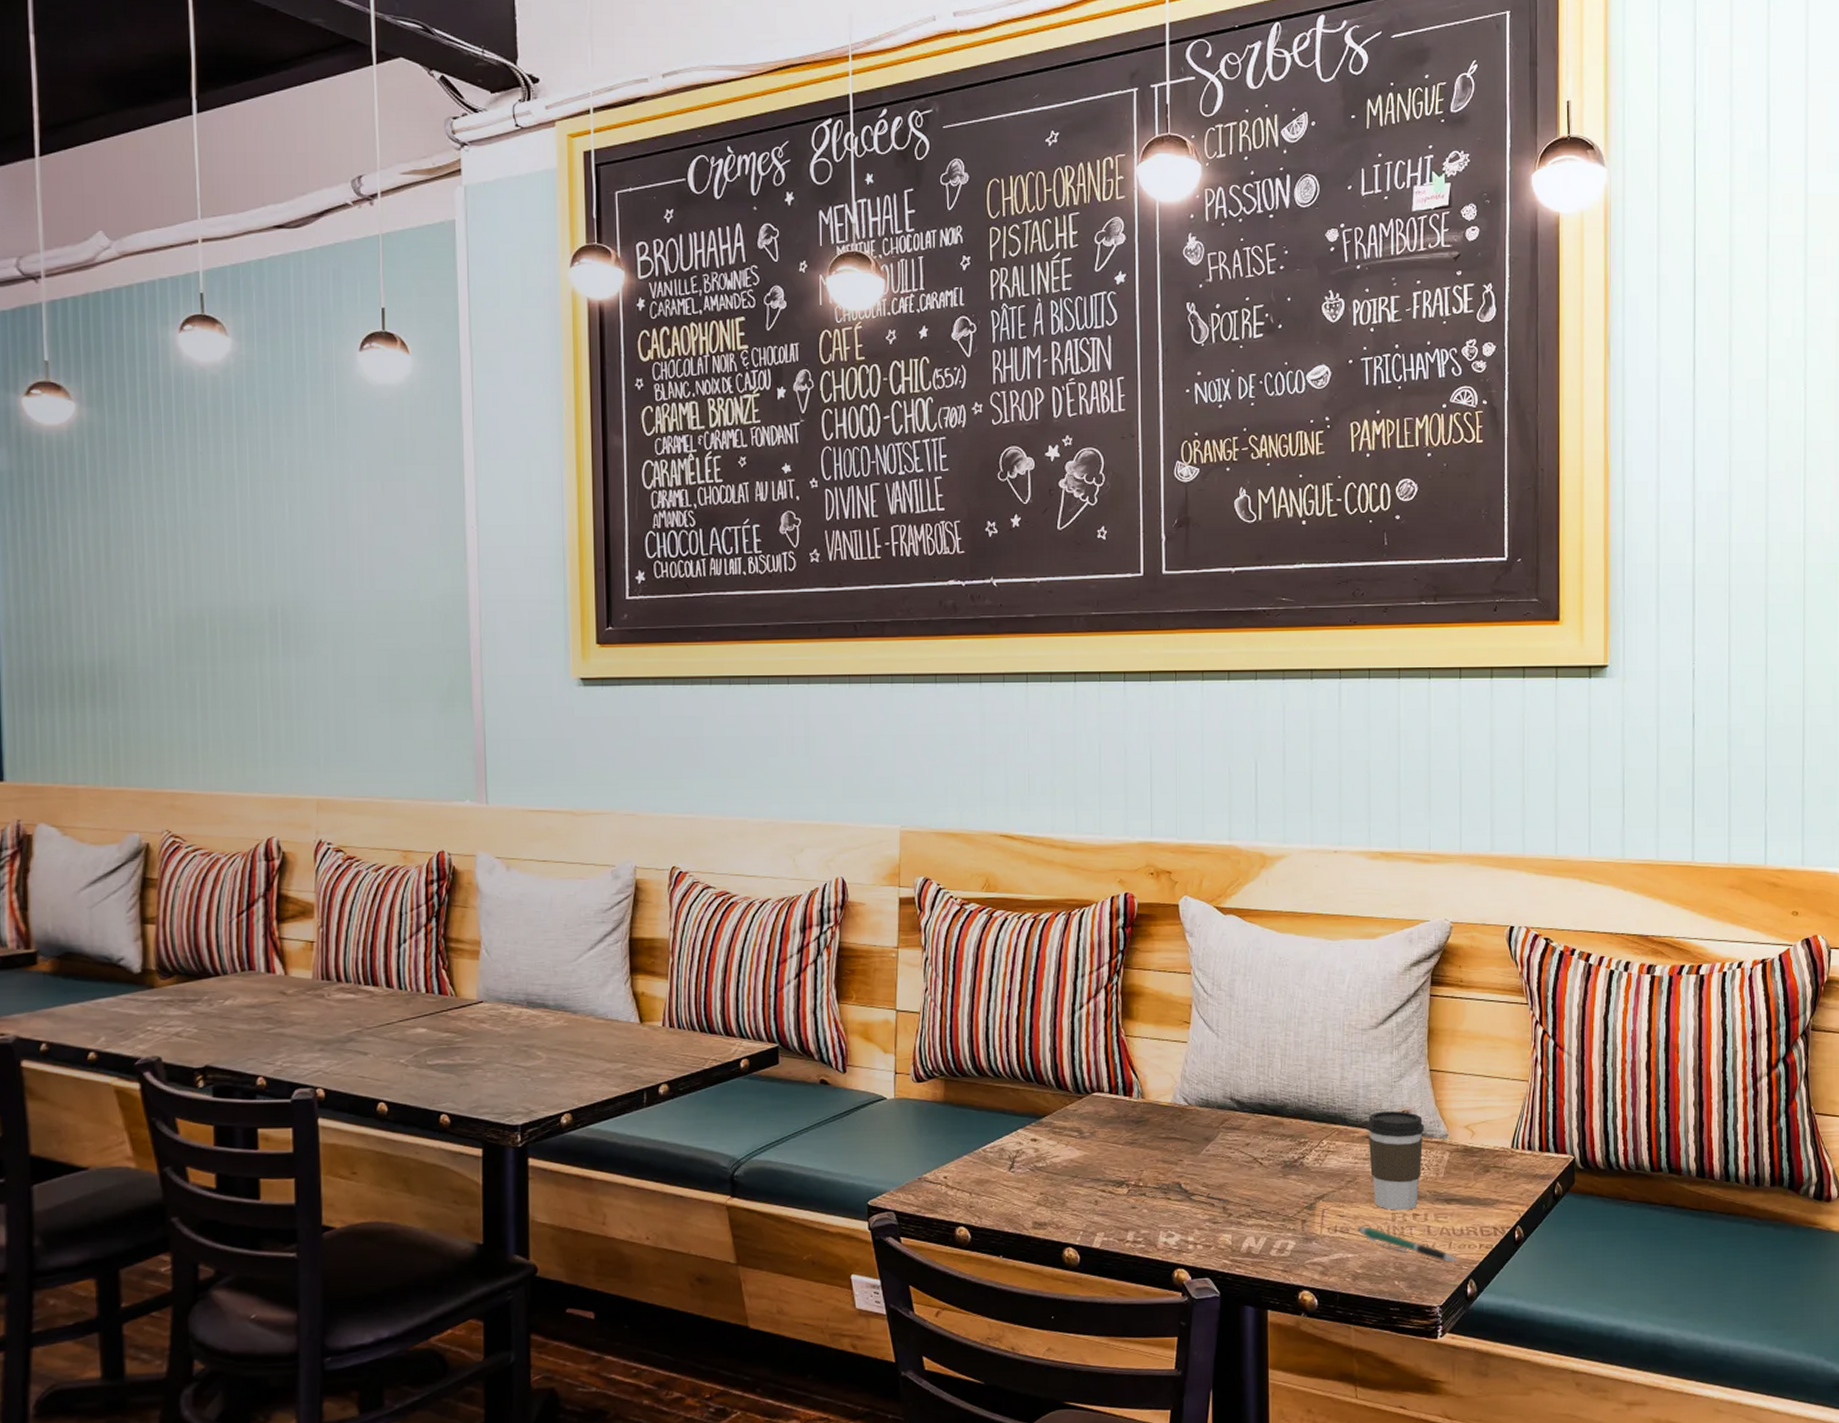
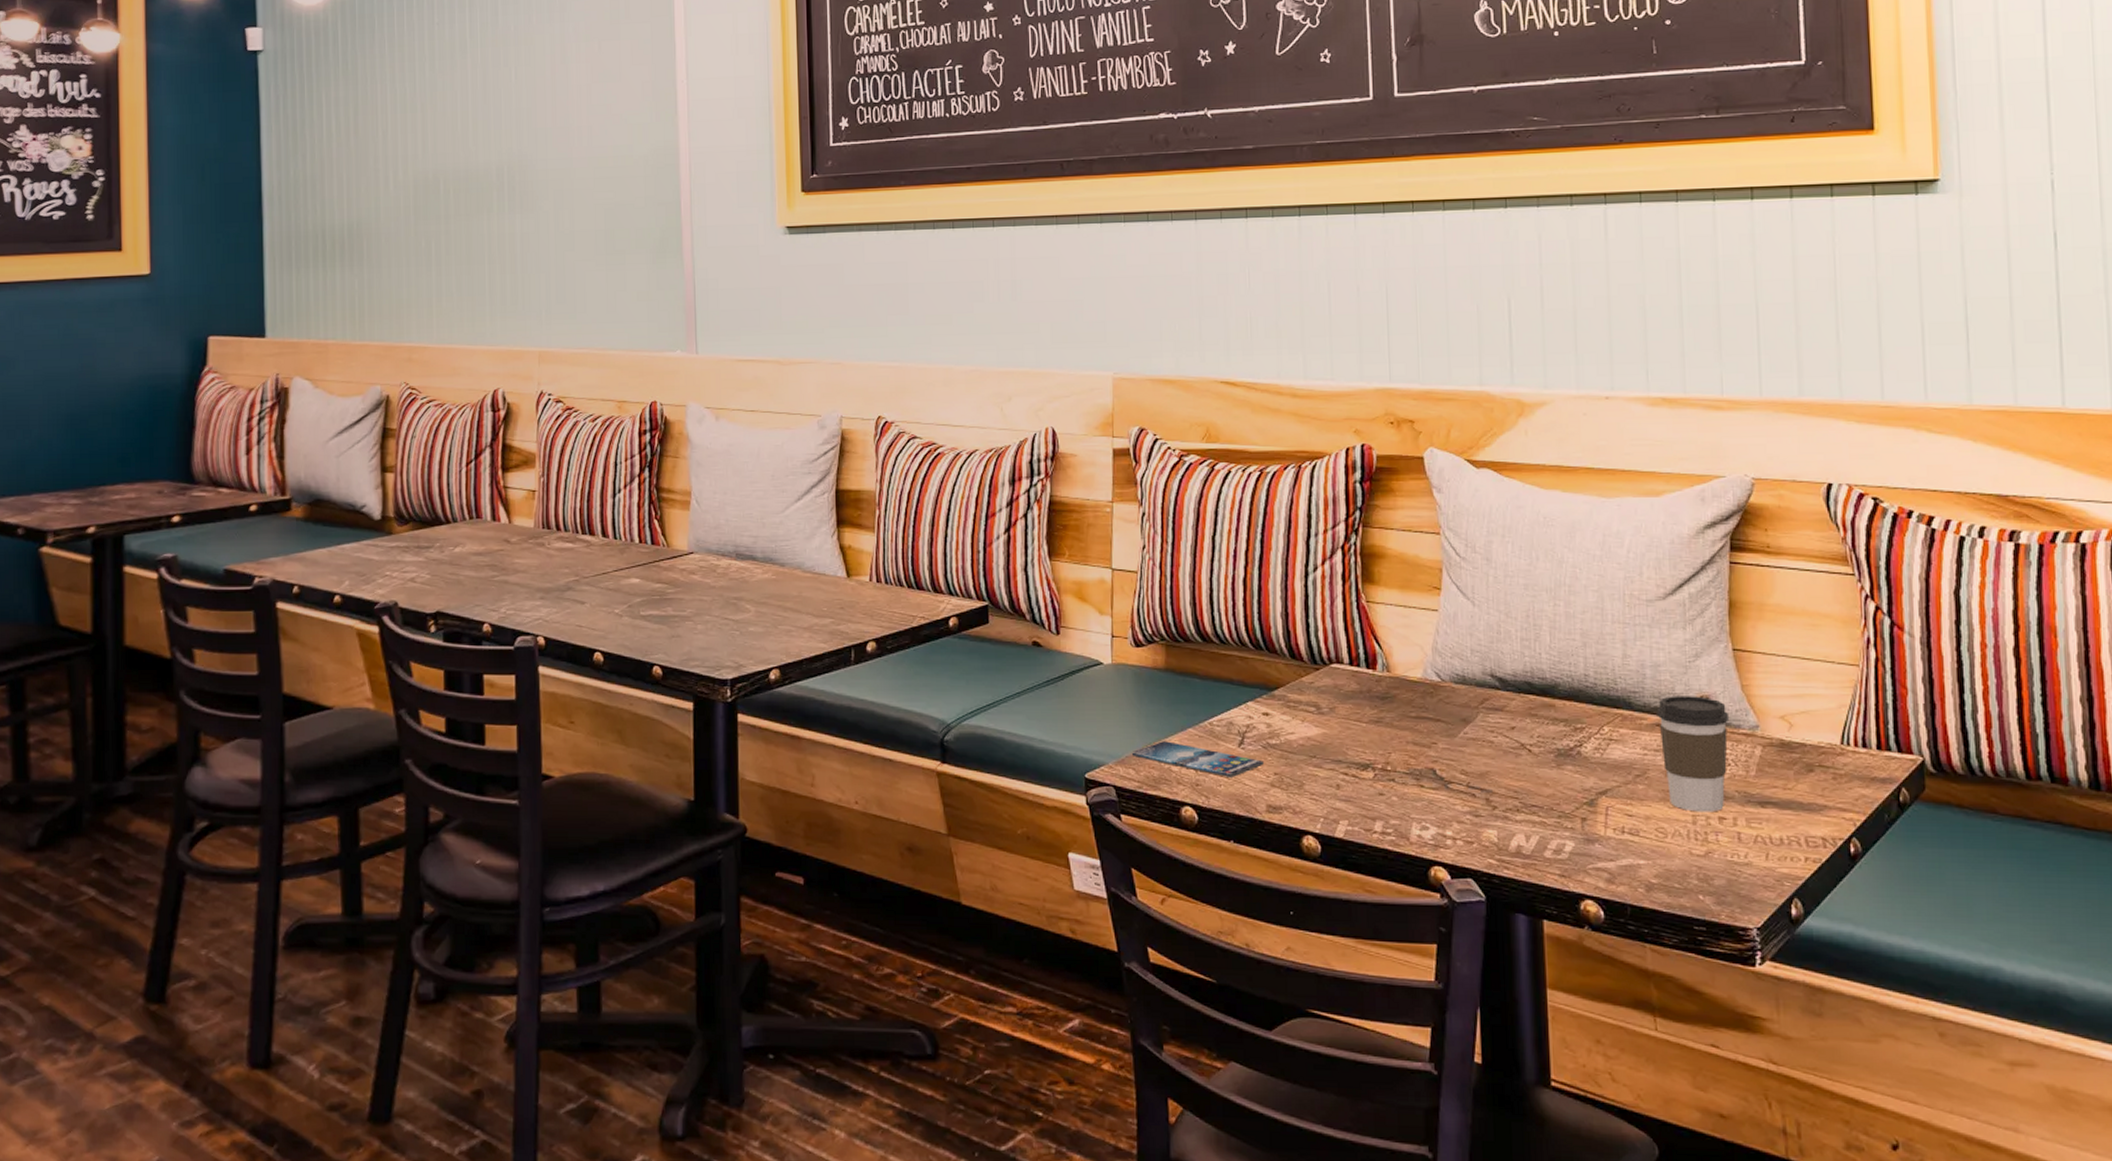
smartphone: none [911,1167,1031,1199] -> present [1131,740,1264,777]
pen: present [1358,1226,1458,1263] -> none [1651,829,1777,877]

